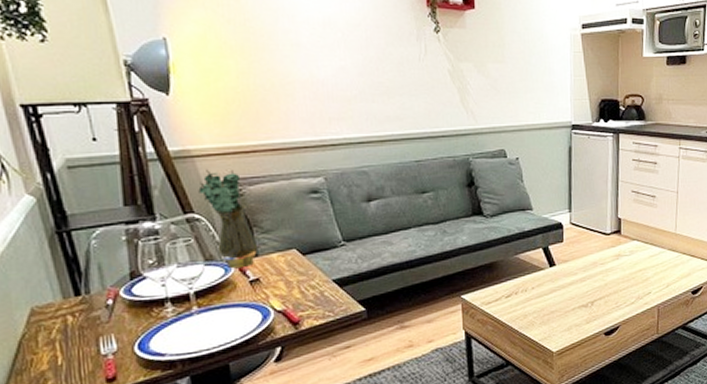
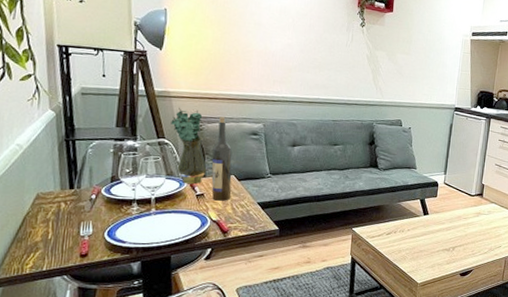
wine bottle: none [261,173,297,285] -> present [211,116,232,201]

